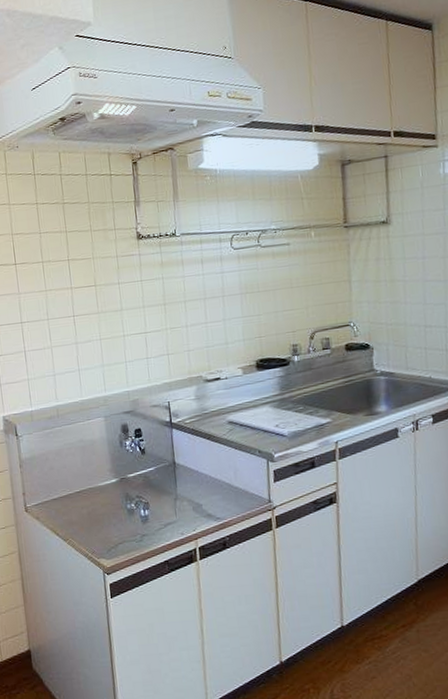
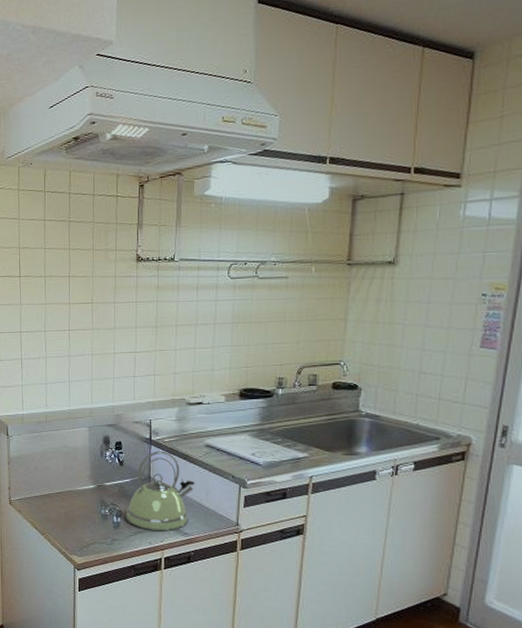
kettle: none [153,433,222,521] -> present [125,451,195,532]

